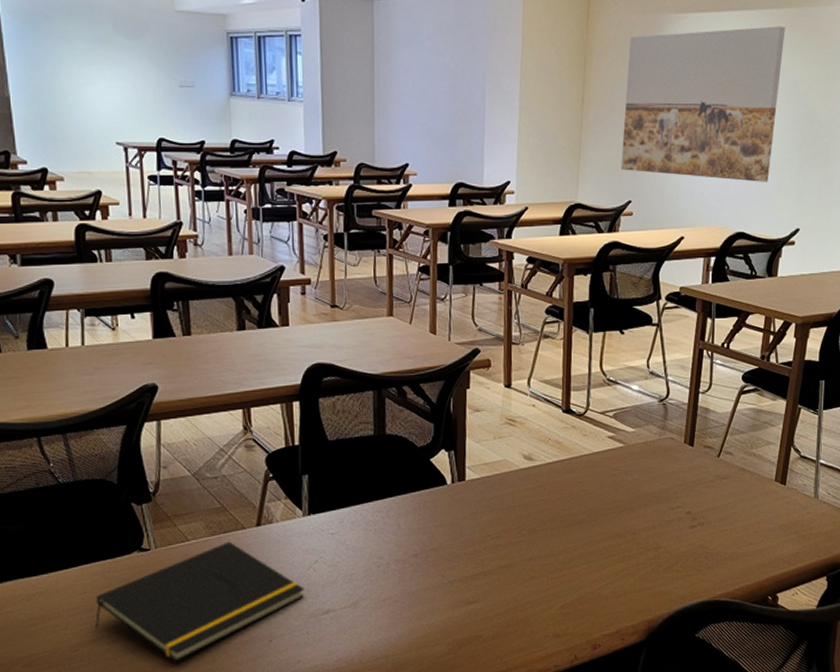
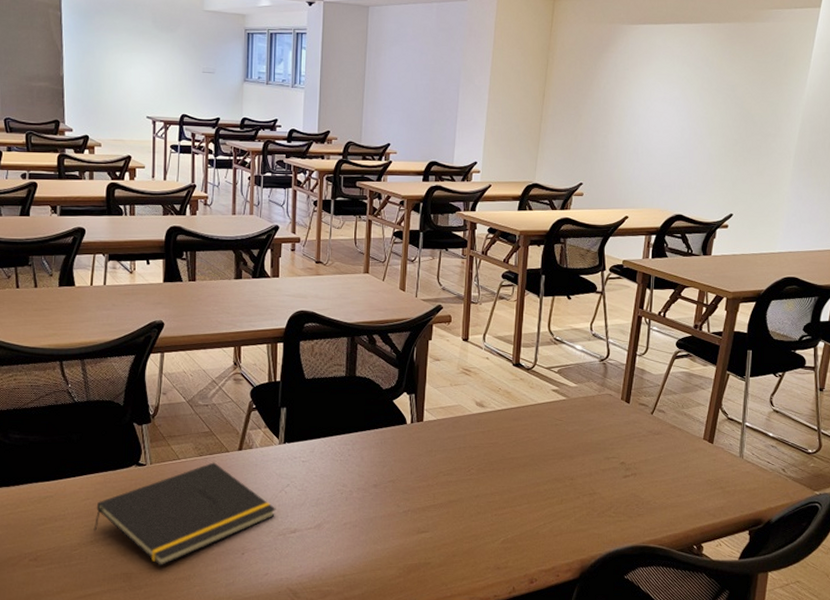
wall art: present [621,26,785,182] -> none [575,38,725,172]

